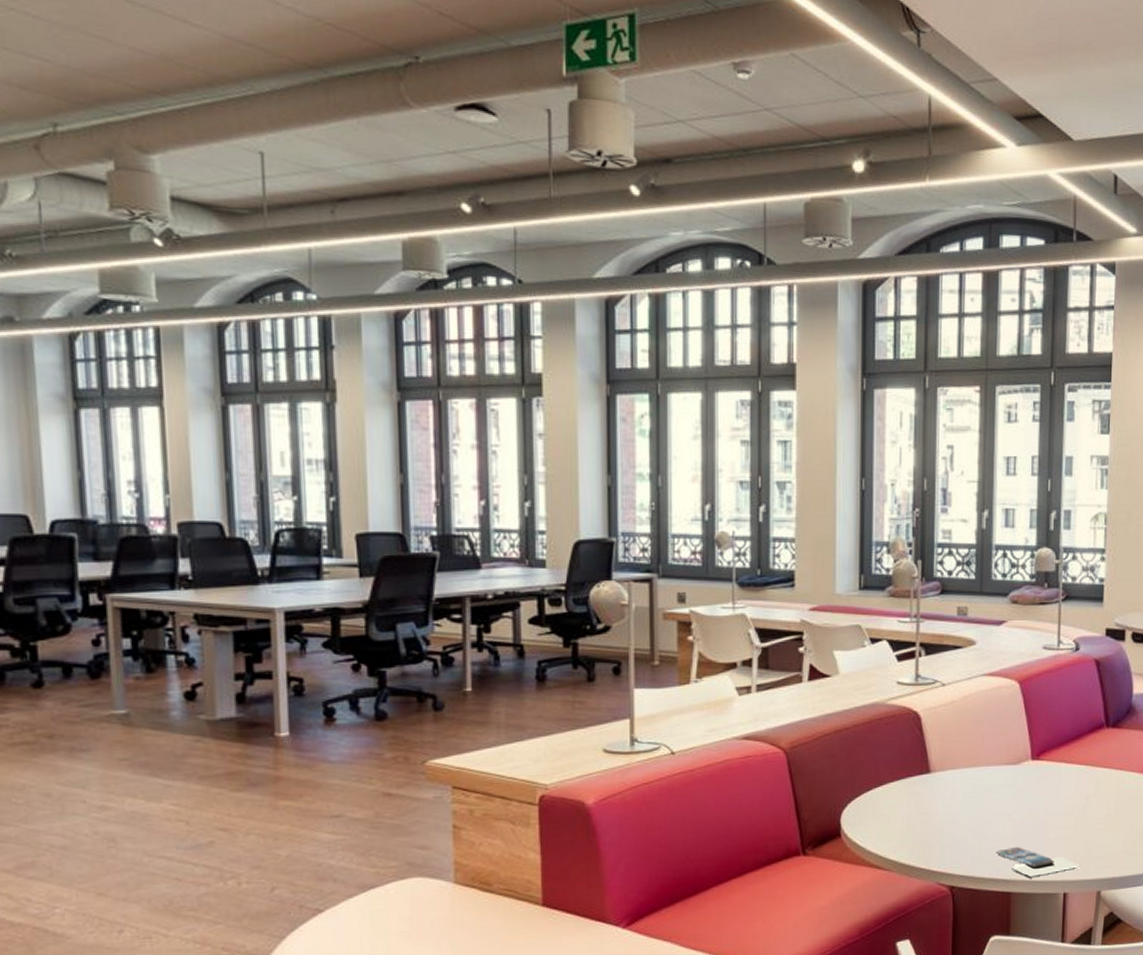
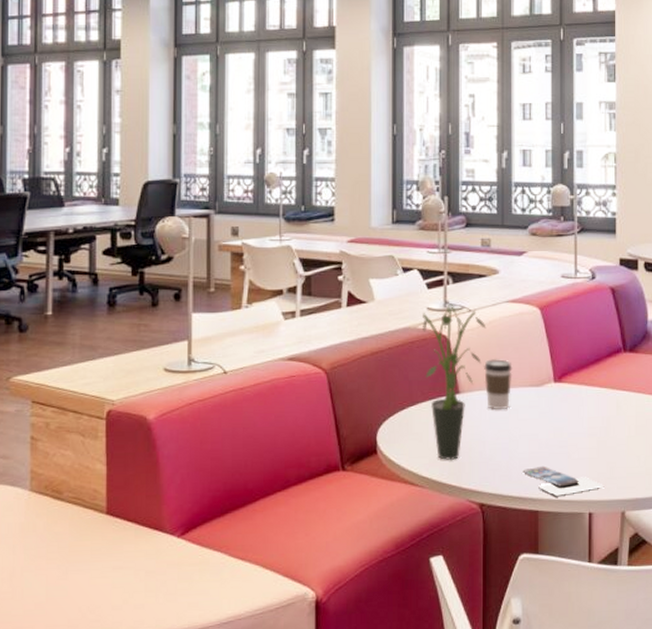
potted plant: none [892,677,961,843] -> present [423,303,487,461]
coffee cup: none [956,736,988,790] -> present [483,359,513,411]

